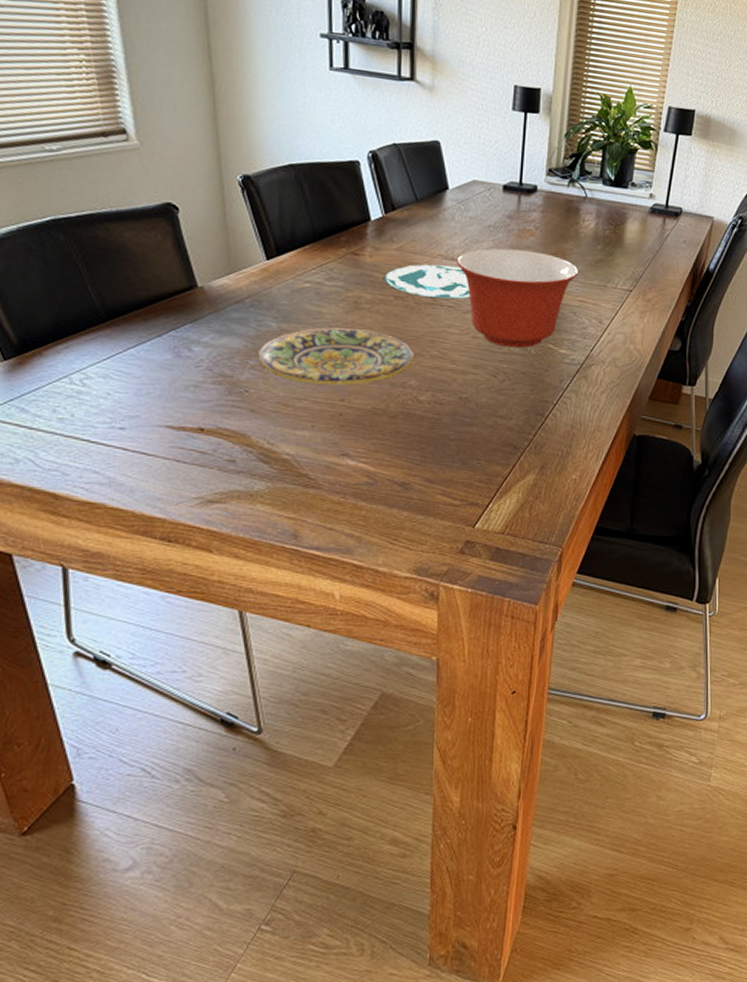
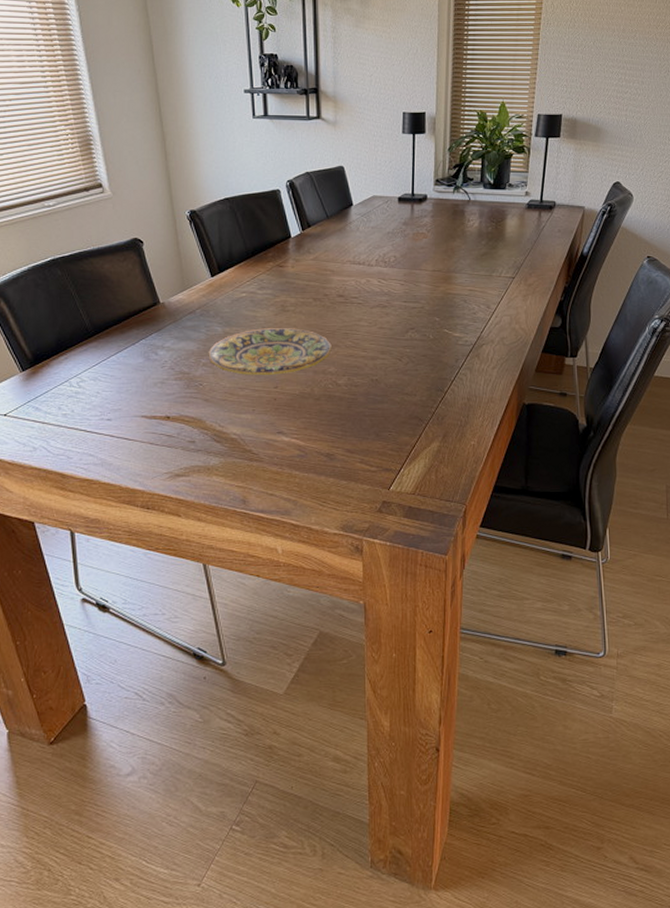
plate: present [384,264,471,299] -> none [305,269,376,297]
mixing bowl: present [456,248,578,348] -> none [362,251,466,335]

